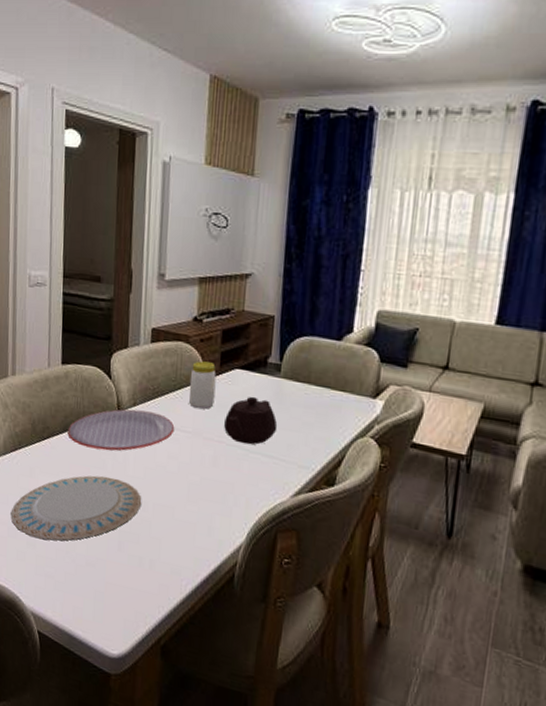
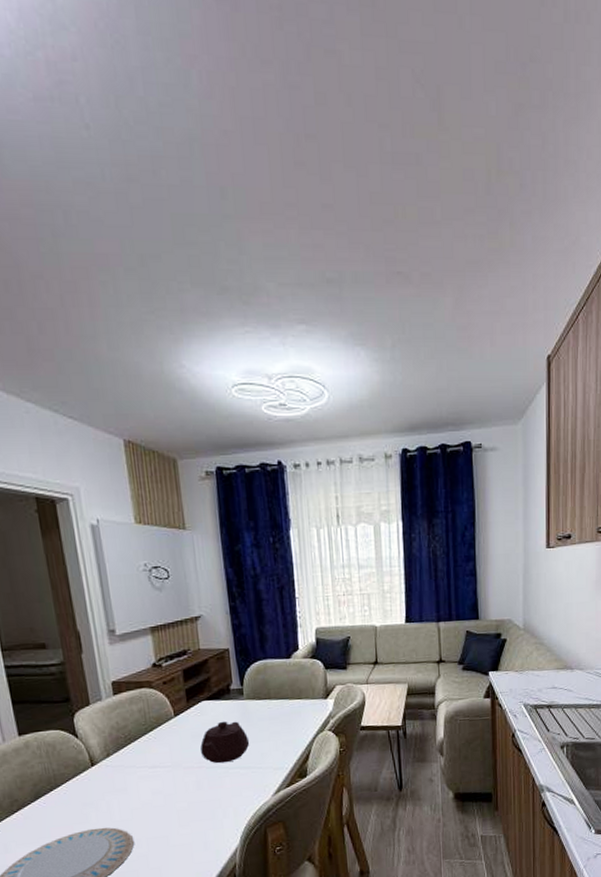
plate: present [67,409,175,451] -> none [39,757,154,808]
jar: present [188,361,217,410] -> none [159,700,188,745]

